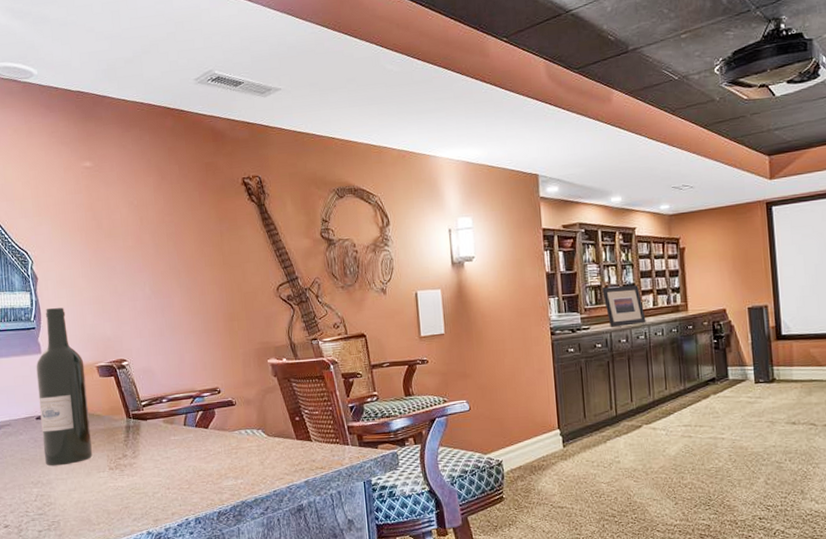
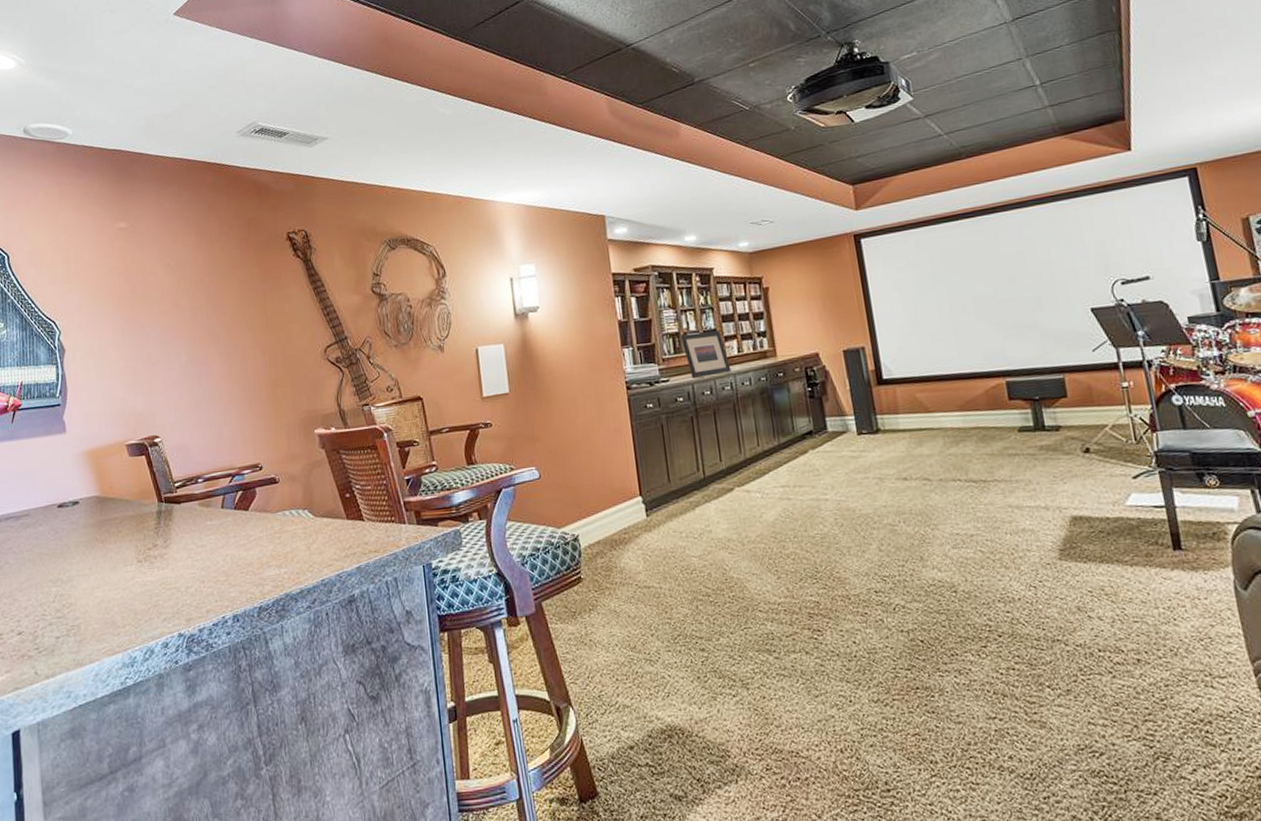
wine bottle: present [36,308,92,467] -> none [60,381,119,561]

